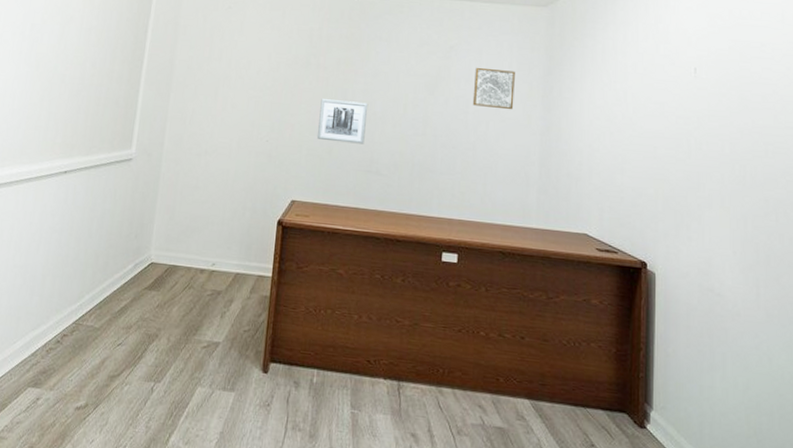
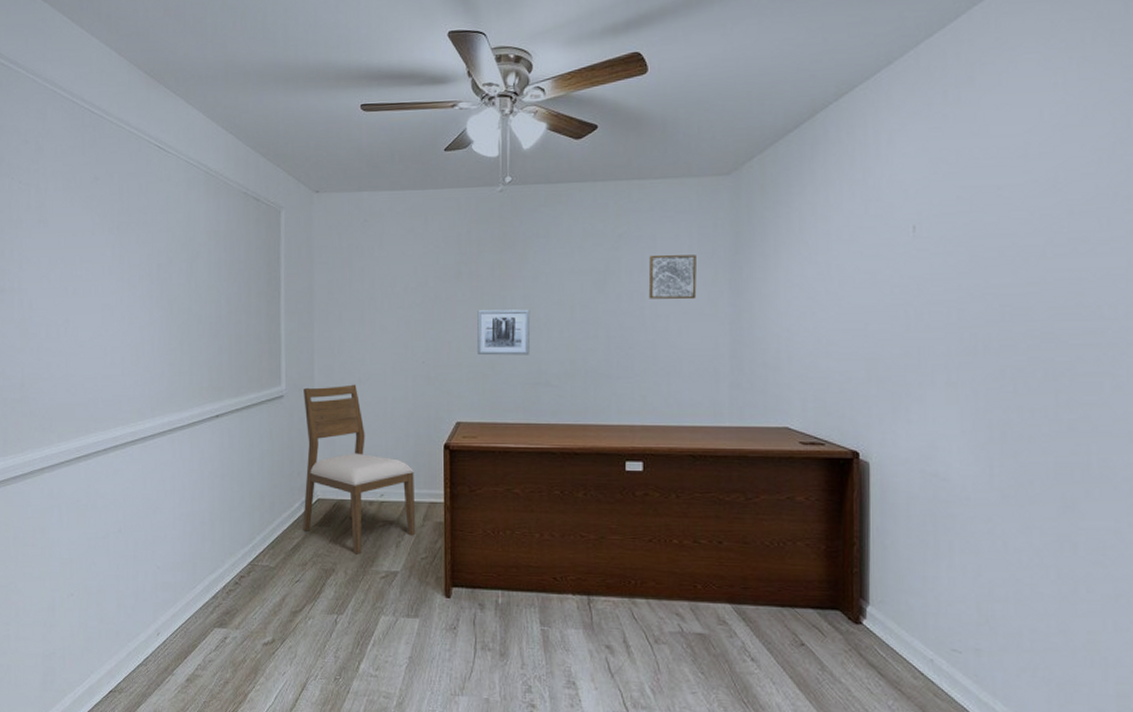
chair: none [132,153,247,322] -> present [303,384,416,555]

